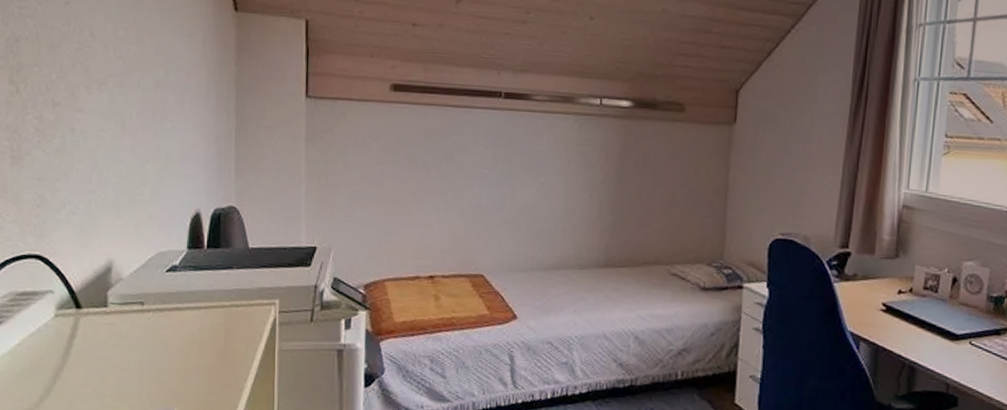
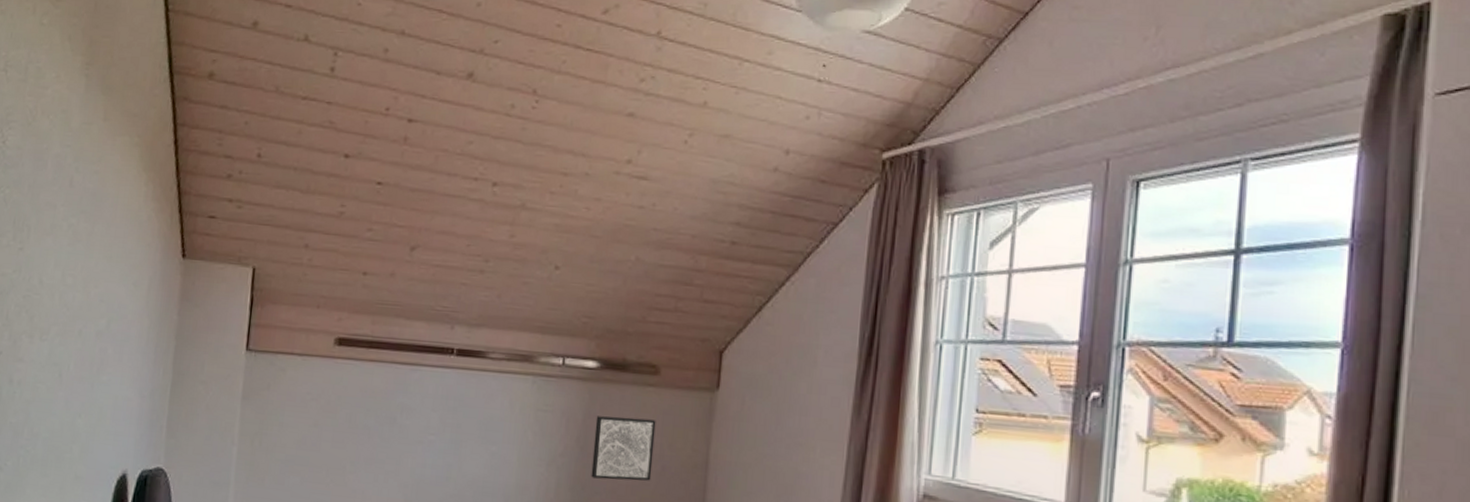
wall art: none [628,148,683,203] -> present [591,416,656,481]

